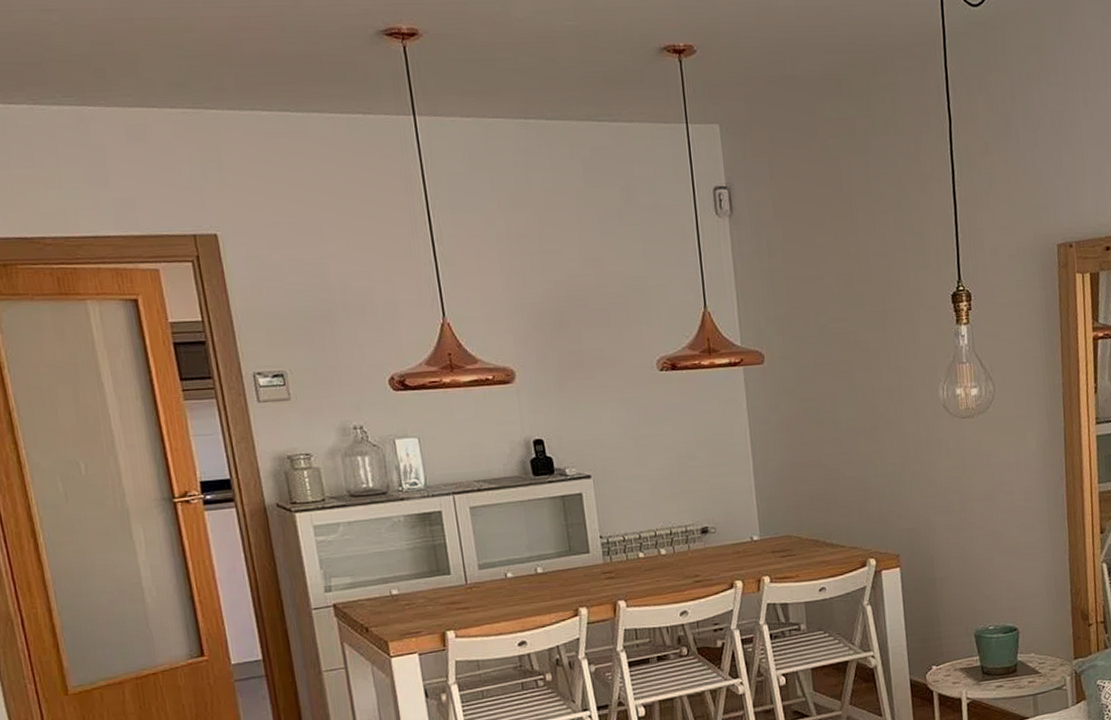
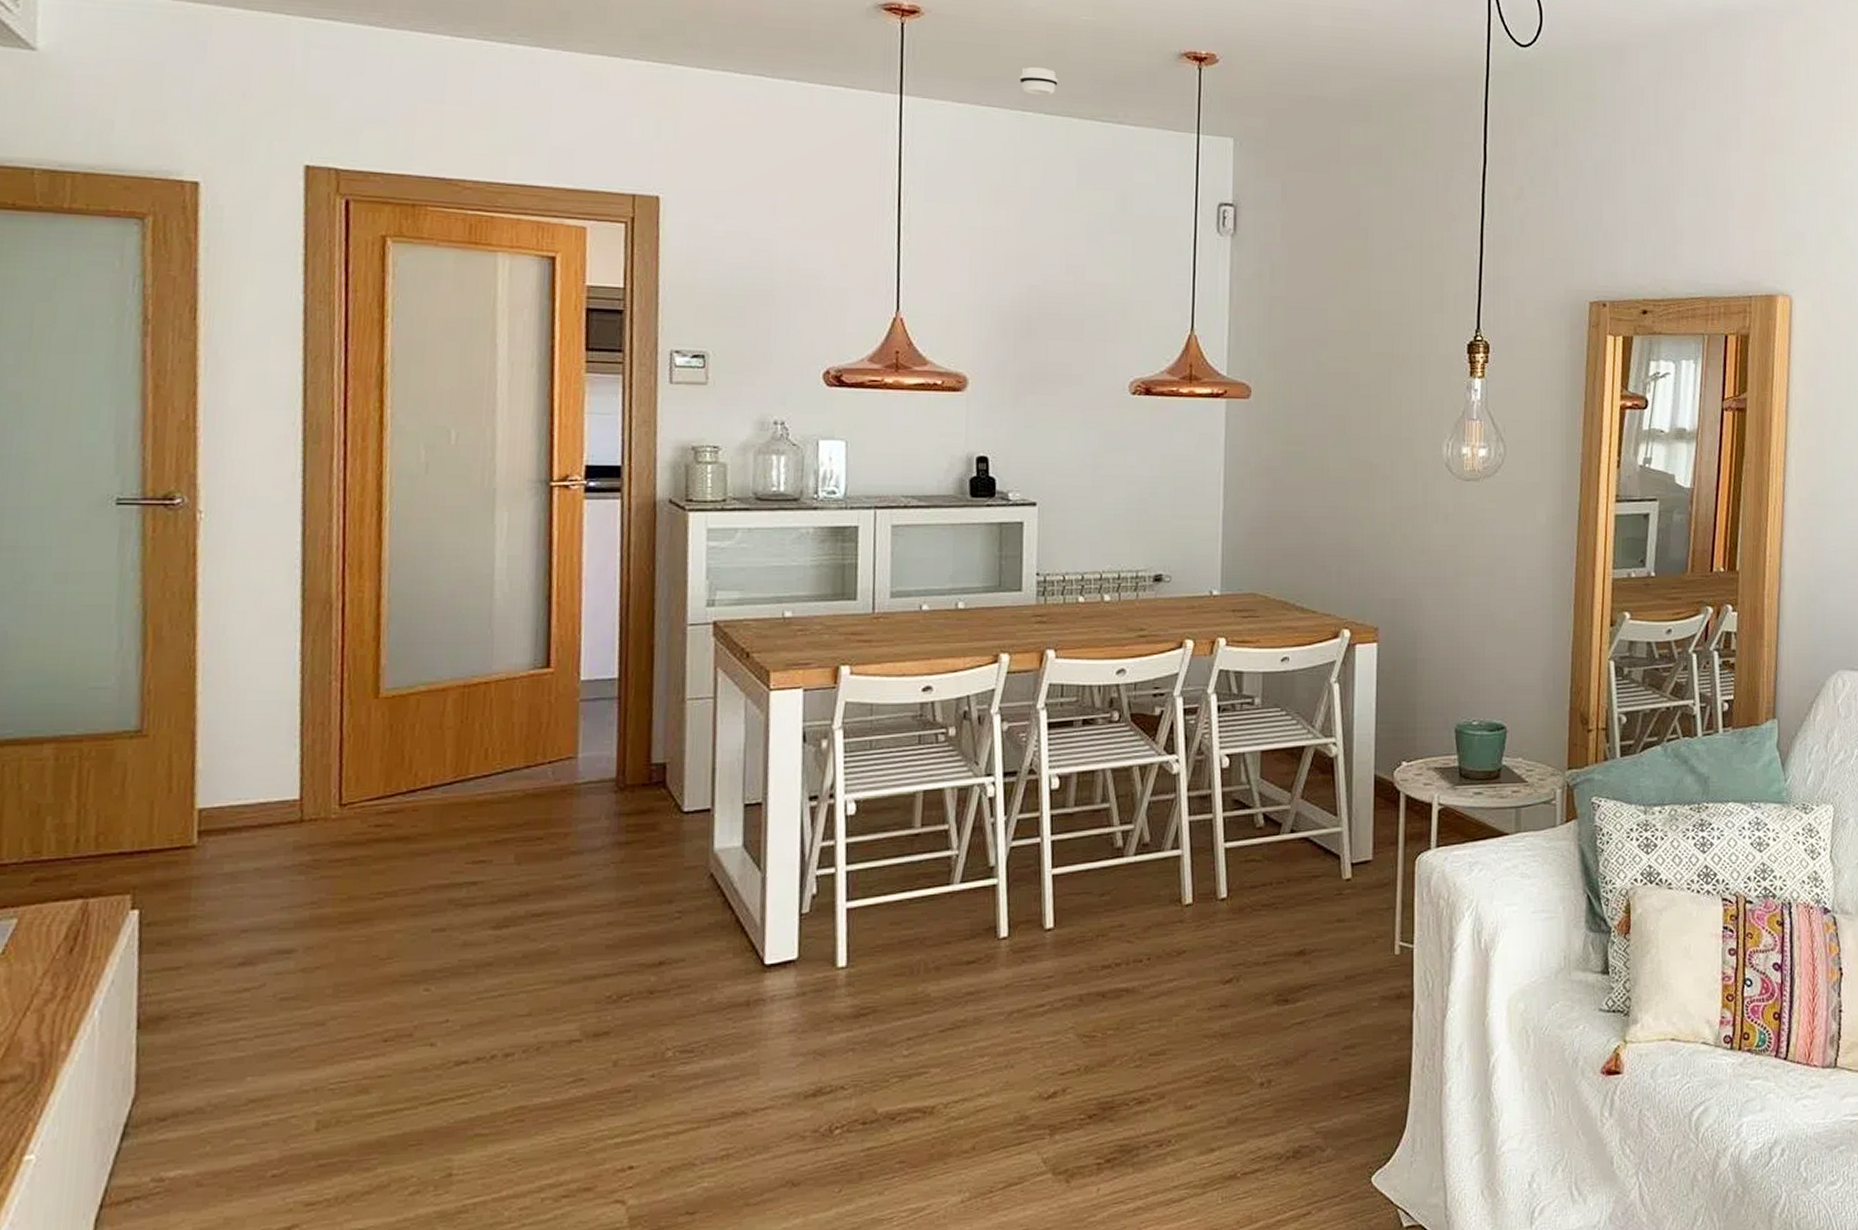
smoke detector: none [518,75,554,103] -> present [1019,66,1058,96]

